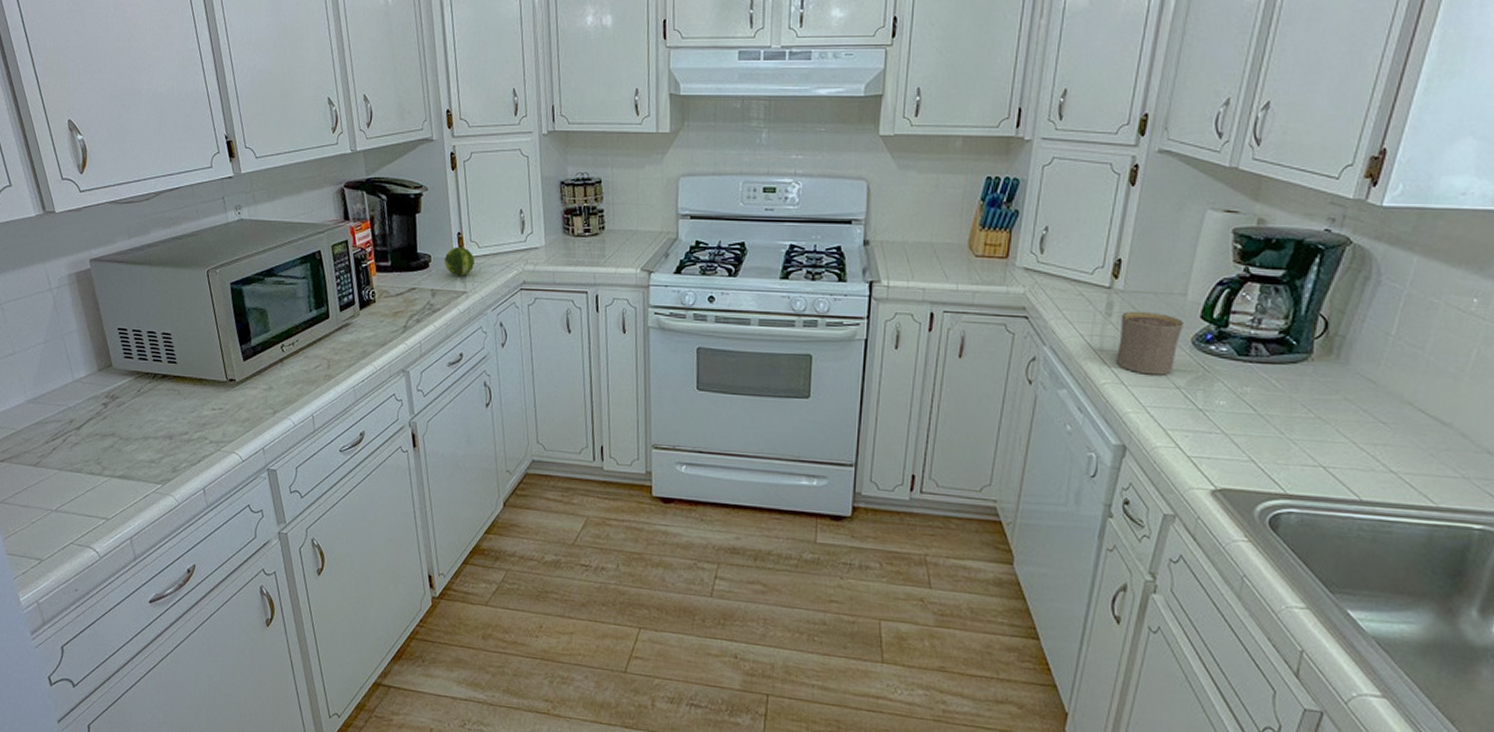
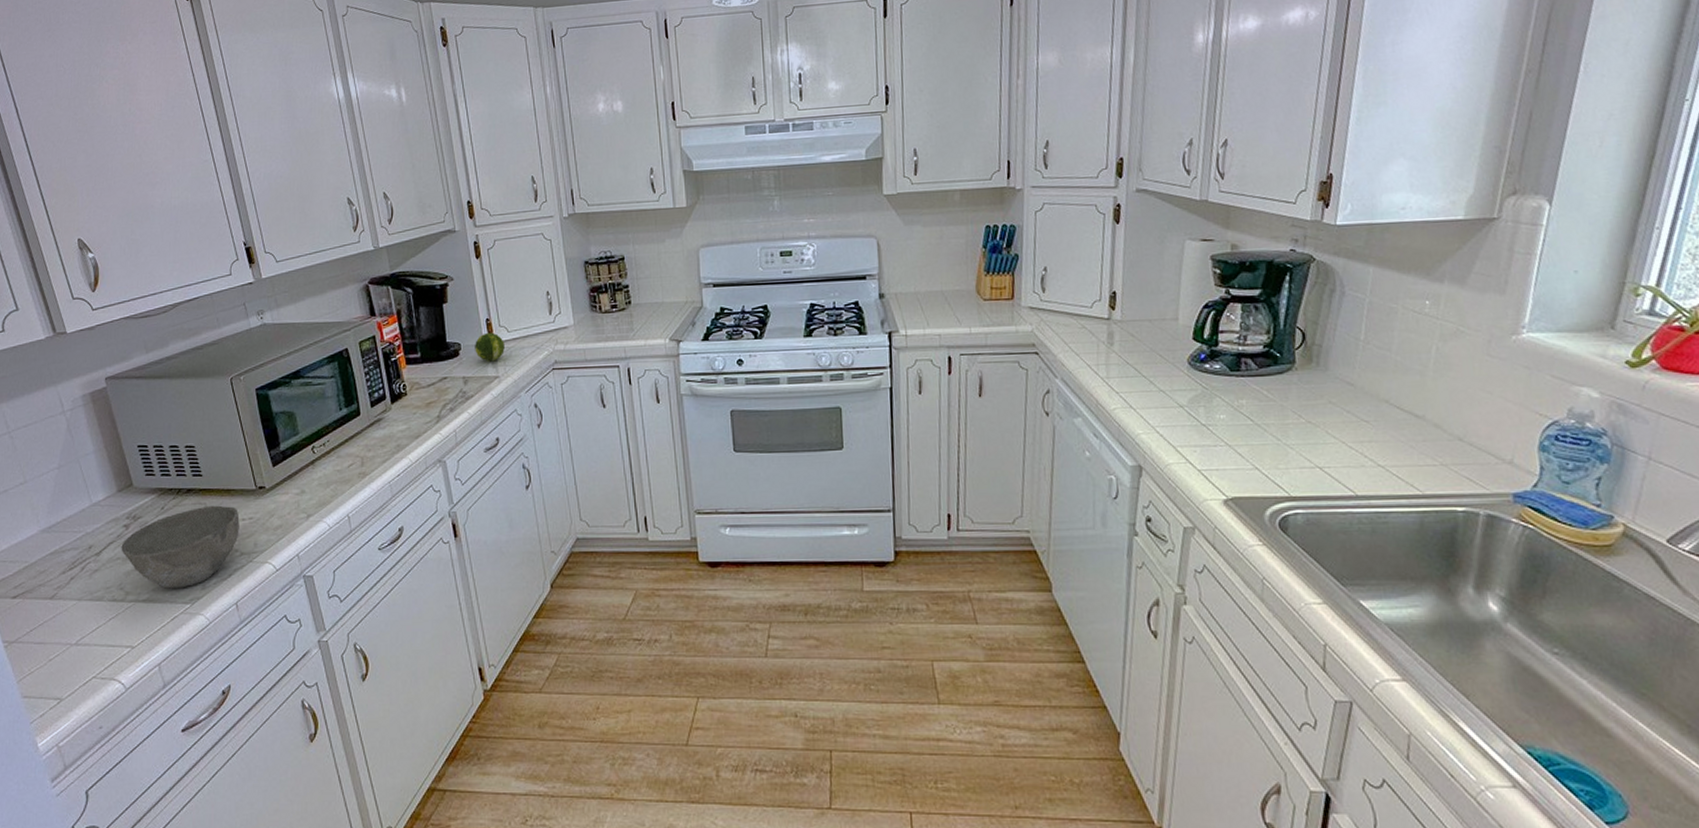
bowl: none [99,392,210,469] -> present [121,505,240,589]
cup: present [1116,311,1185,375] -> none [1122,338,1180,397]

